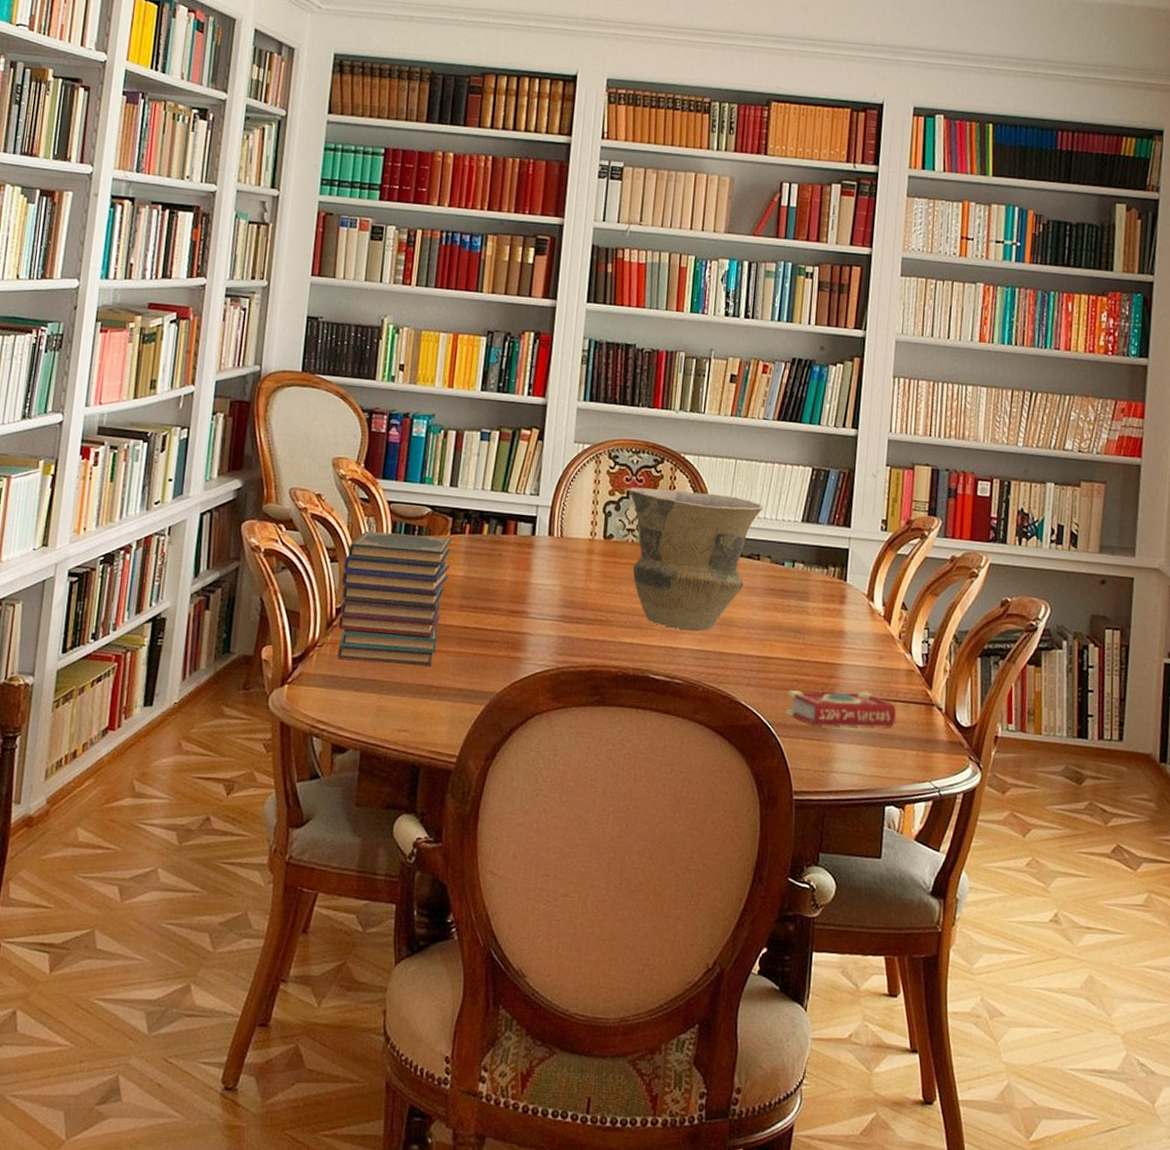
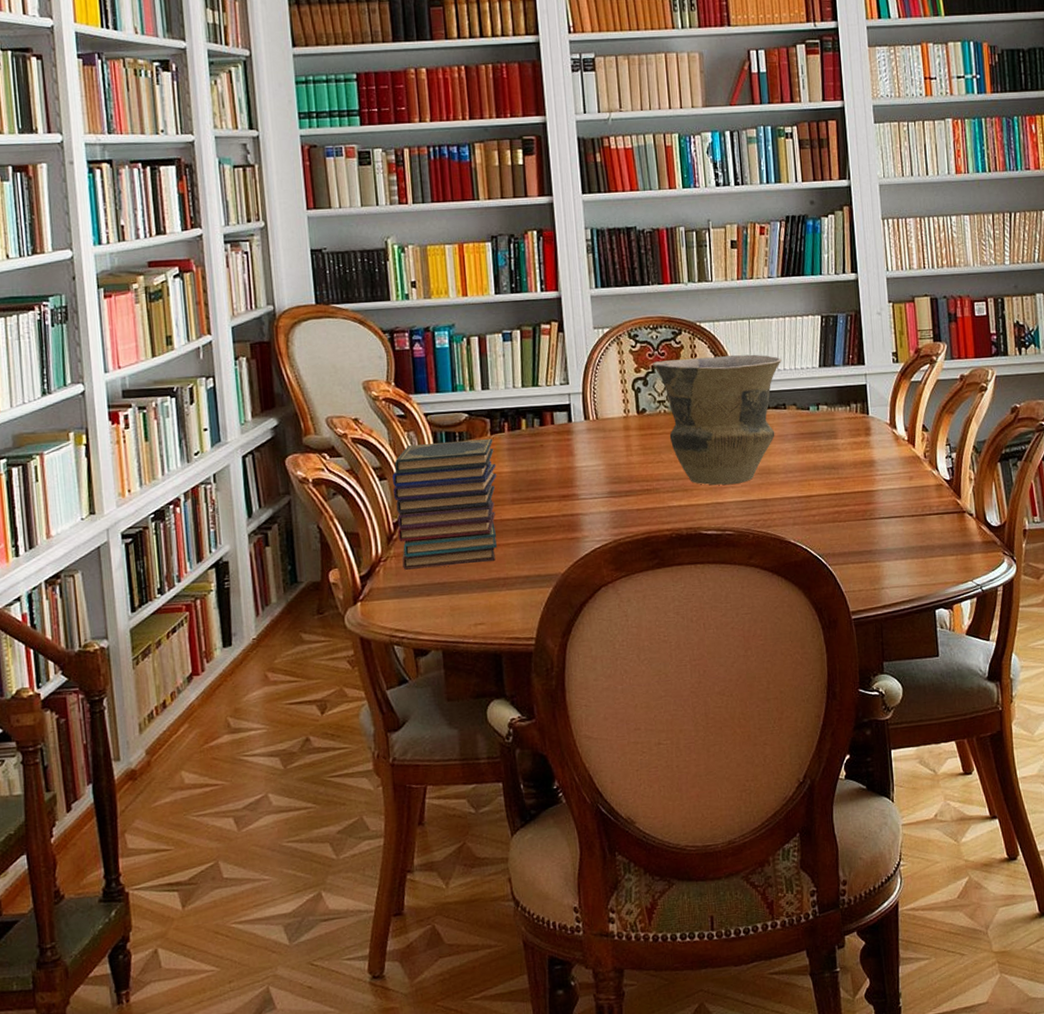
book: present [786,690,898,727] -> none [831,511,935,550]

